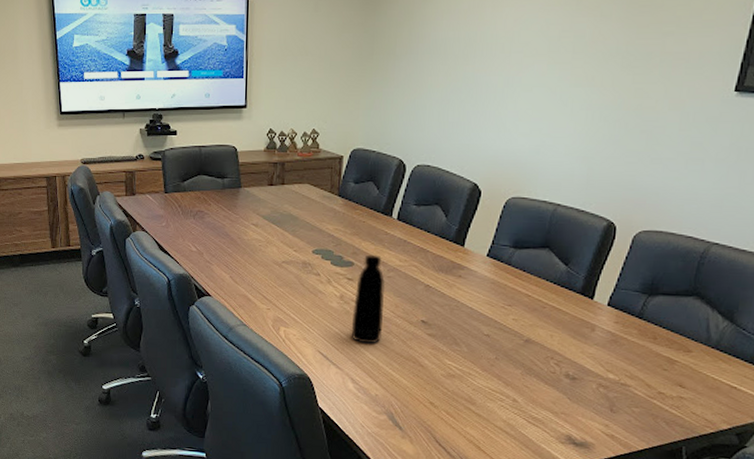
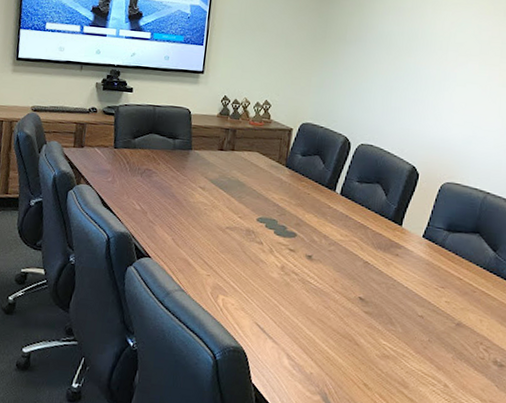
bottle: present [351,254,385,344] -> none [289,227,326,319]

